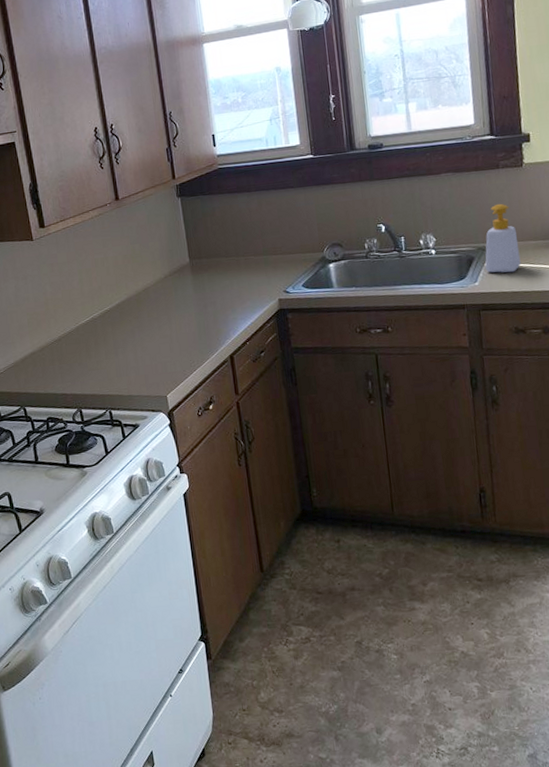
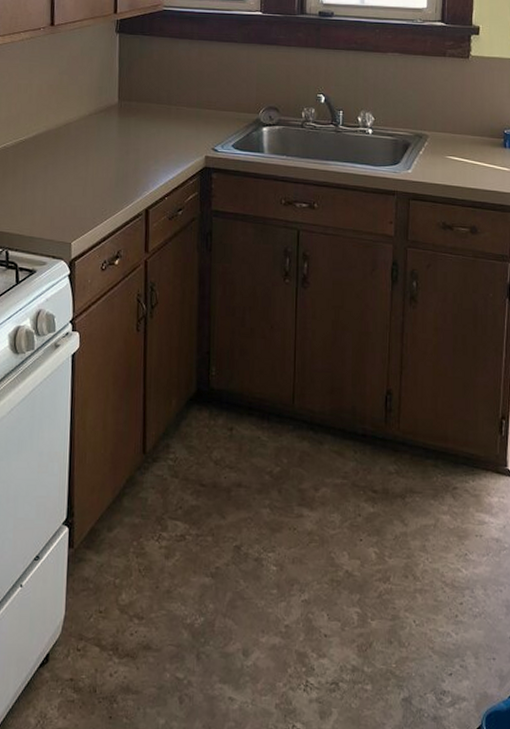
soap bottle: present [485,203,521,273] -> none [420,92,456,165]

